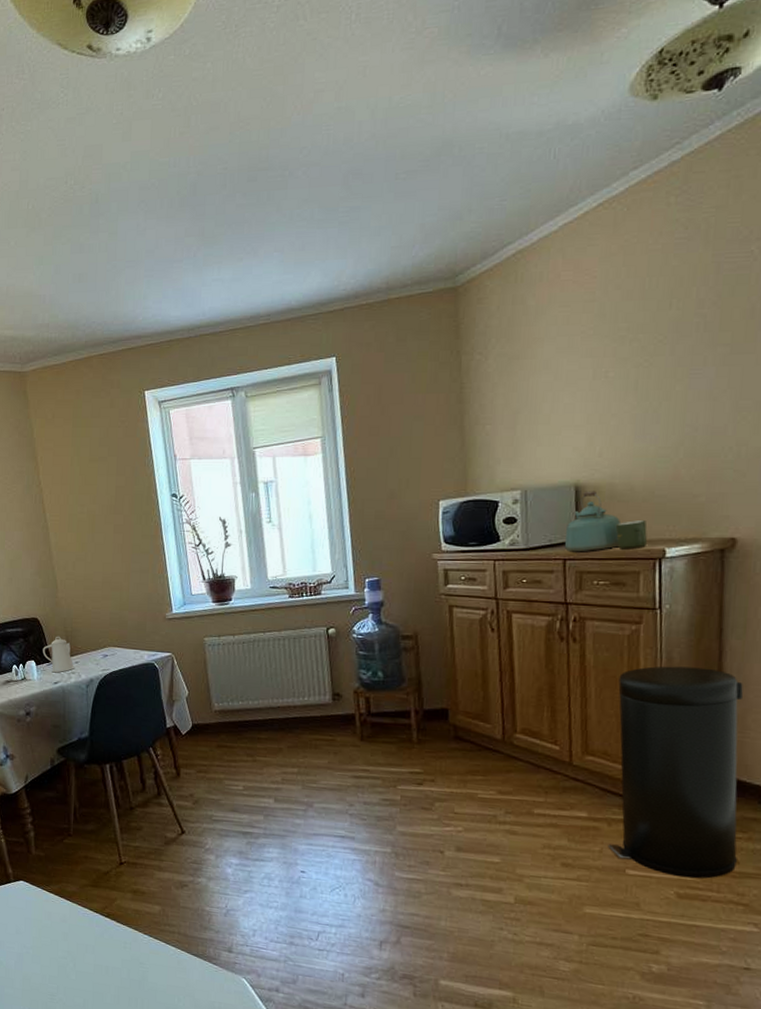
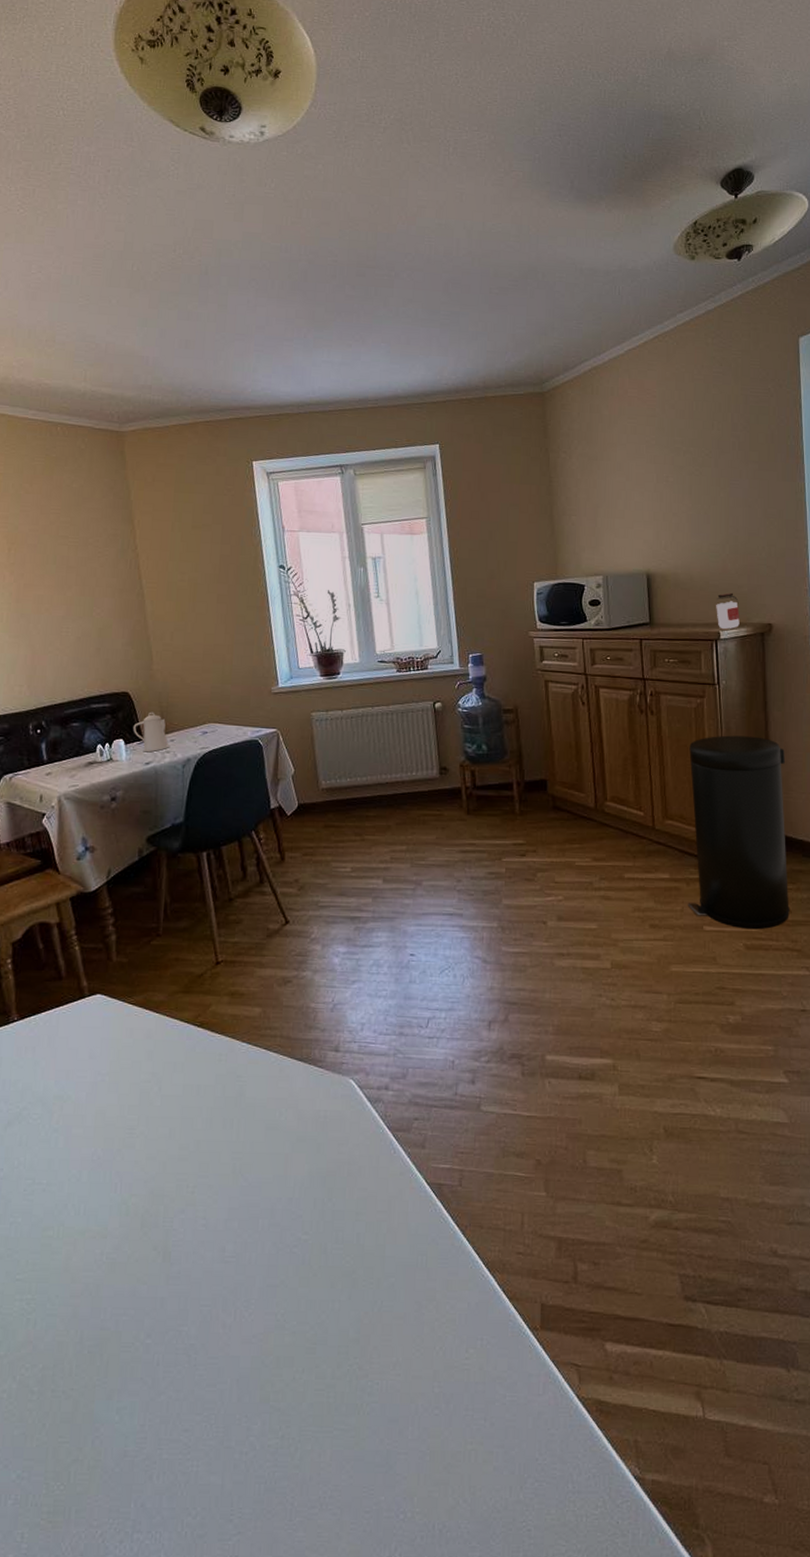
kettle: present [564,491,620,554] -> none [640,579,684,634]
mug: present [615,519,647,551] -> none [680,605,705,633]
jar: none [662,503,693,546] -> present [716,592,740,630]

